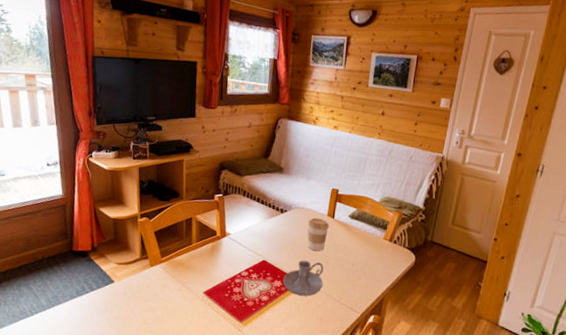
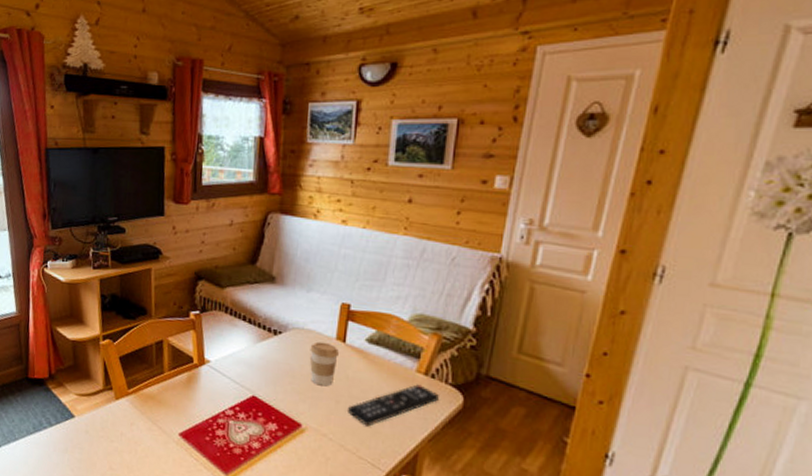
candle holder: present [283,260,324,296] -> none [279,397,333,446]
remote control: none [334,248,399,280] -> present [348,384,439,426]

